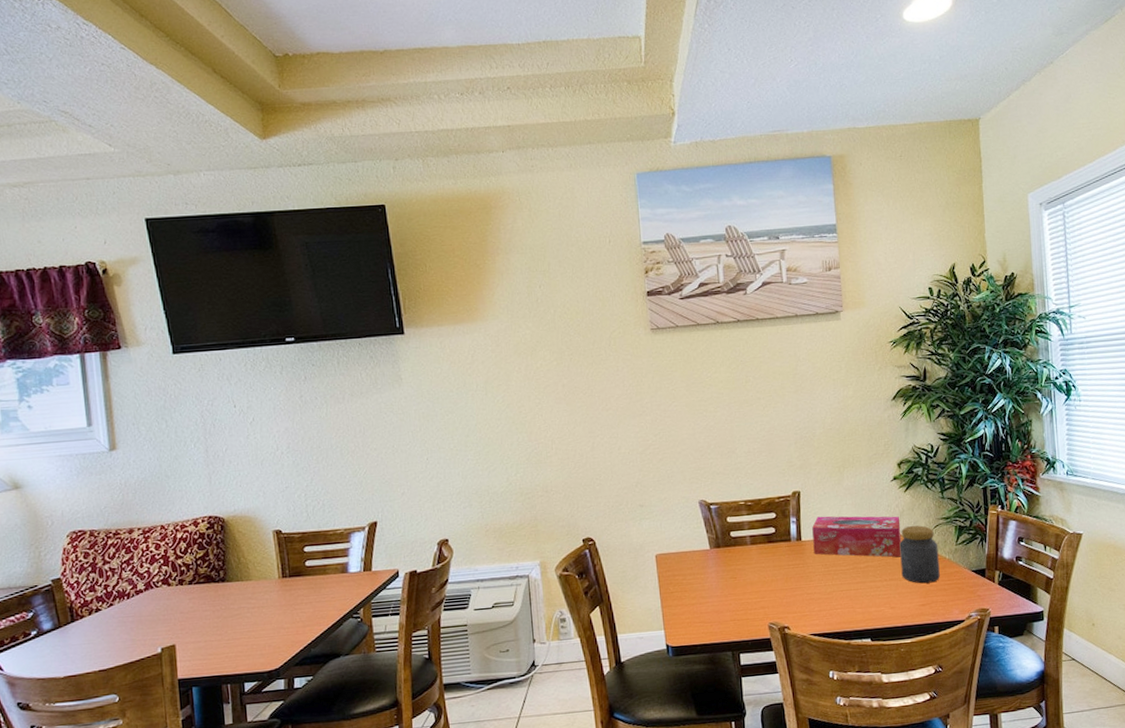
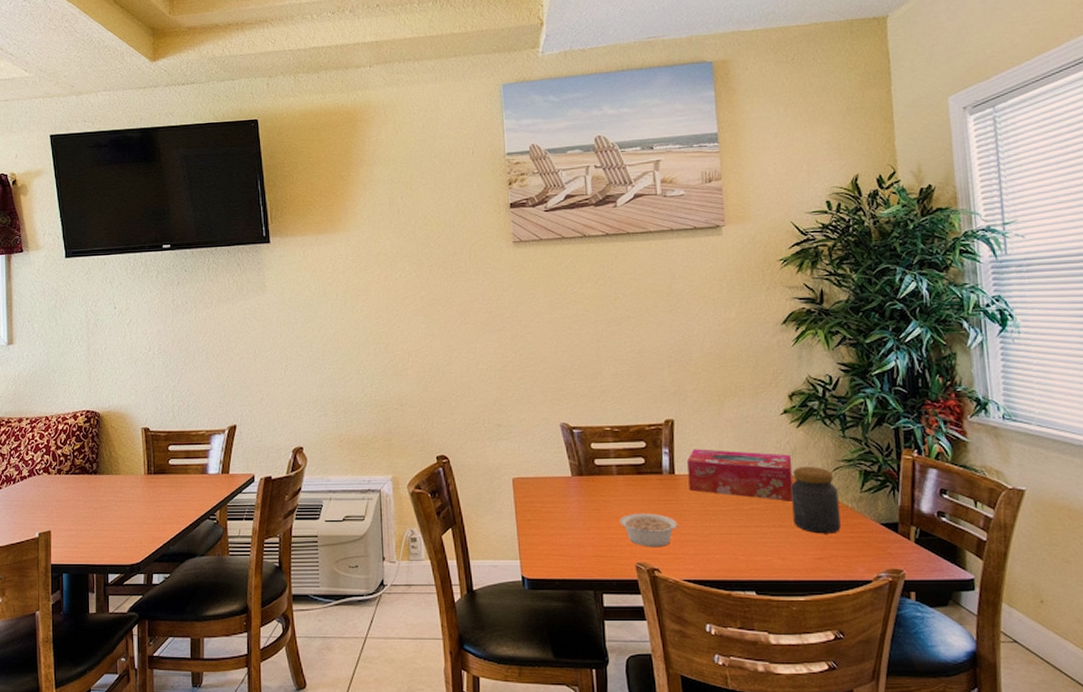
legume: none [753,577,808,608] -> present [619,513,682,548]

